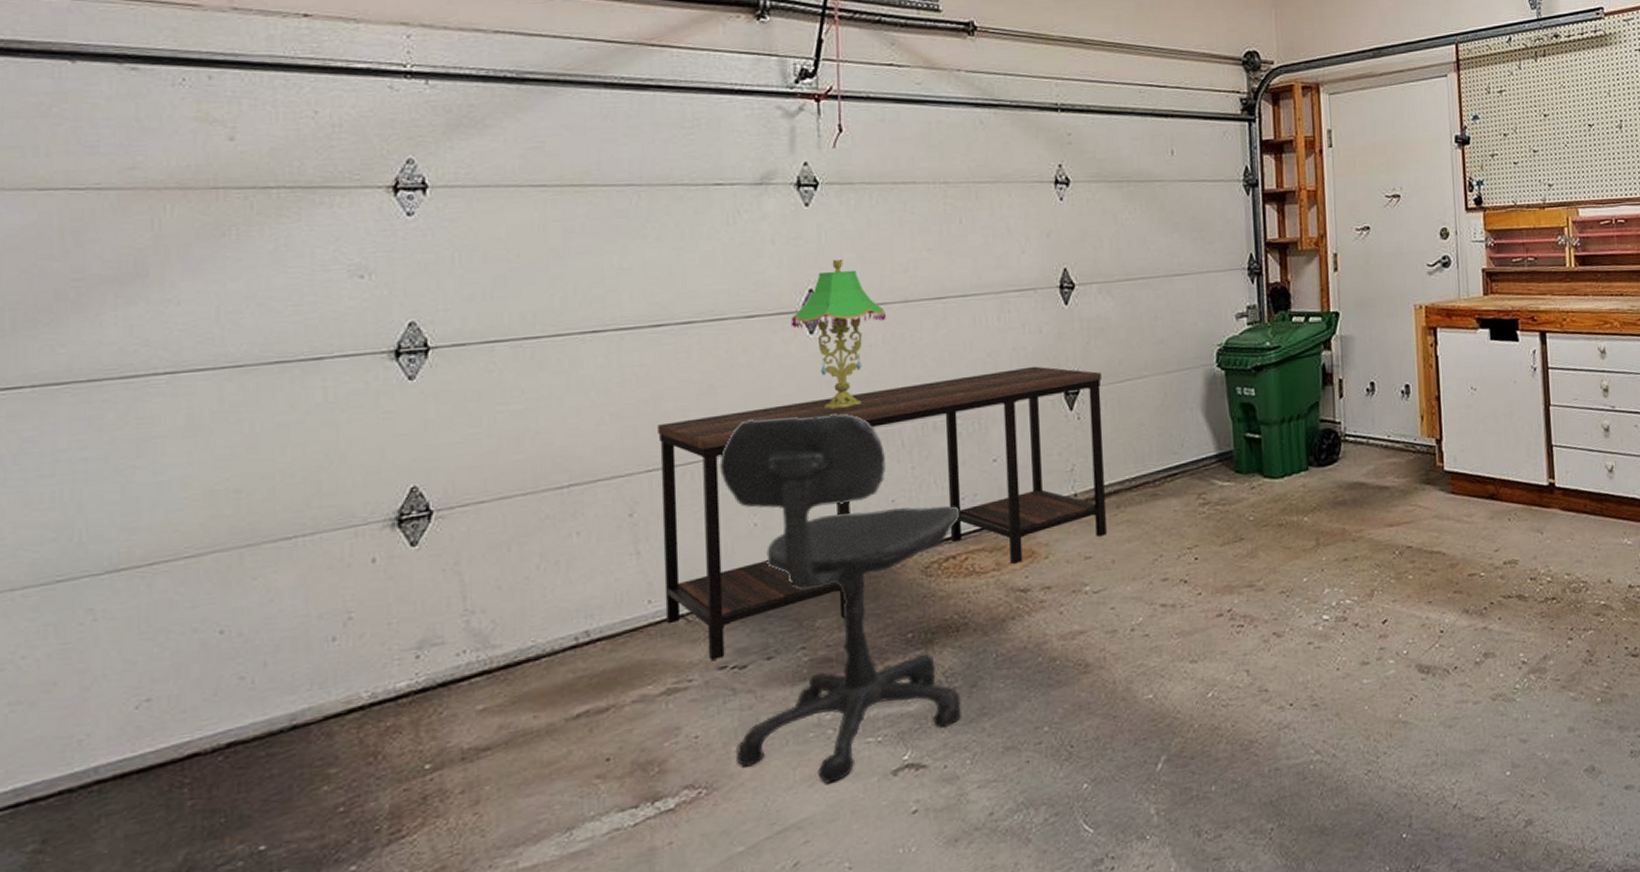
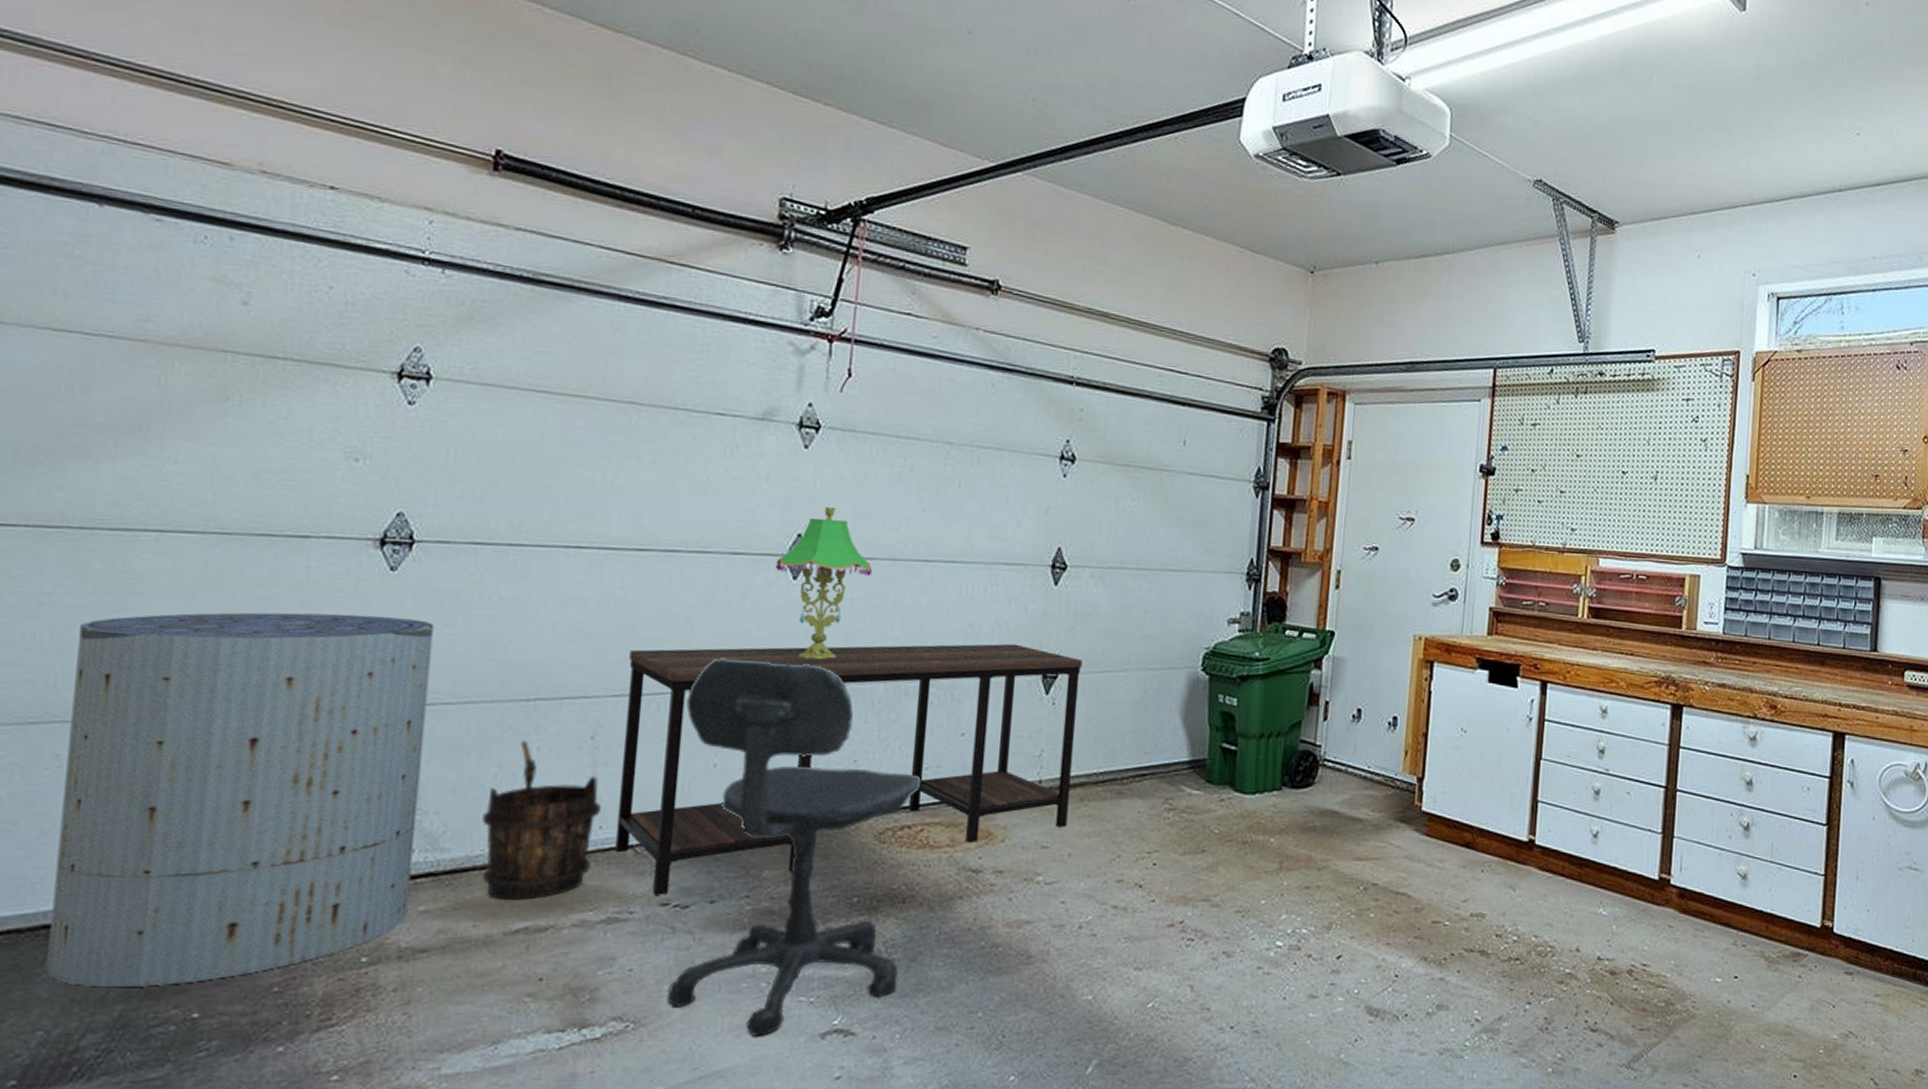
trash can: none [100,424,466,836] -> present [46,612,434,988]
bucket: none [530,527,647,687] -> present [482,740,601,900]

